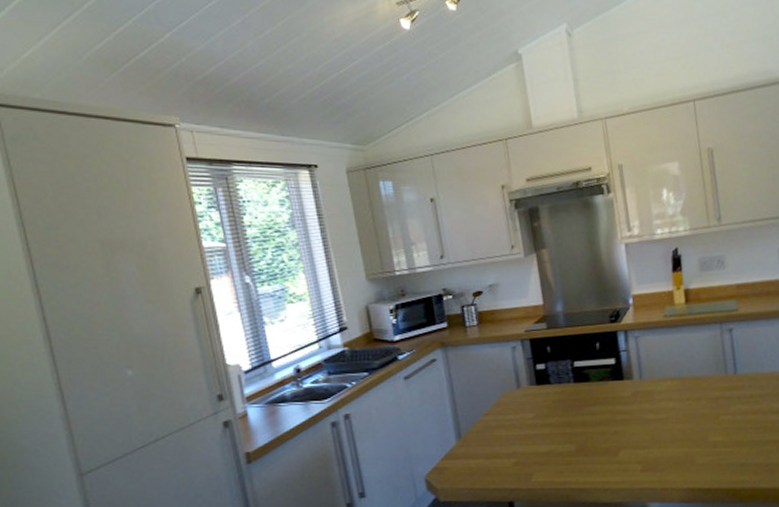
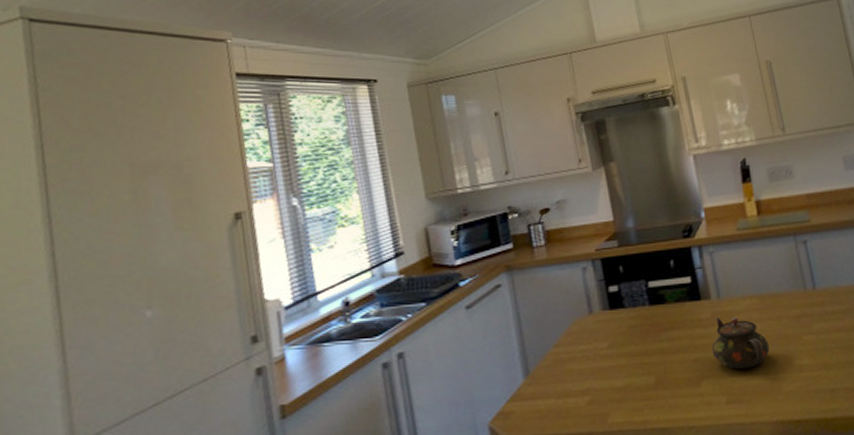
teapot: none [631,396,686,443] -> present [712,317,769,370]

